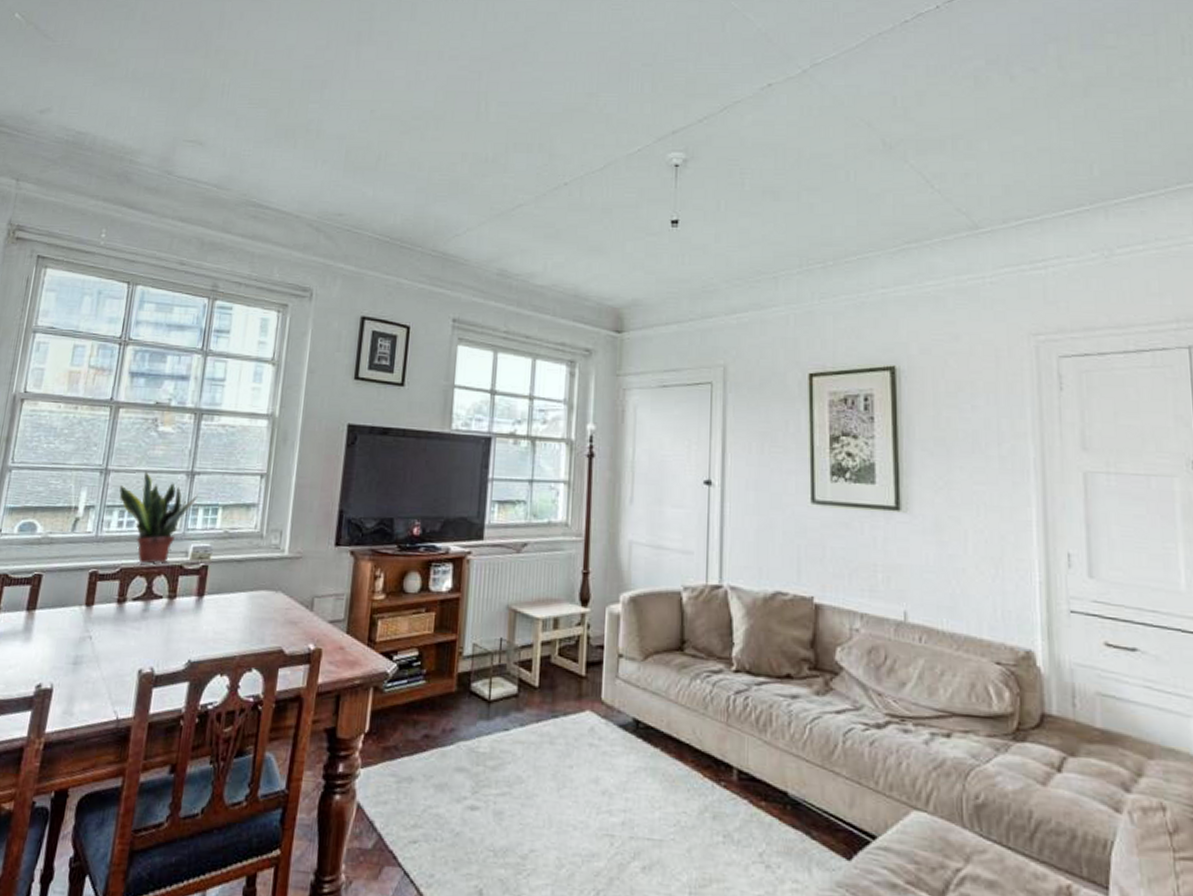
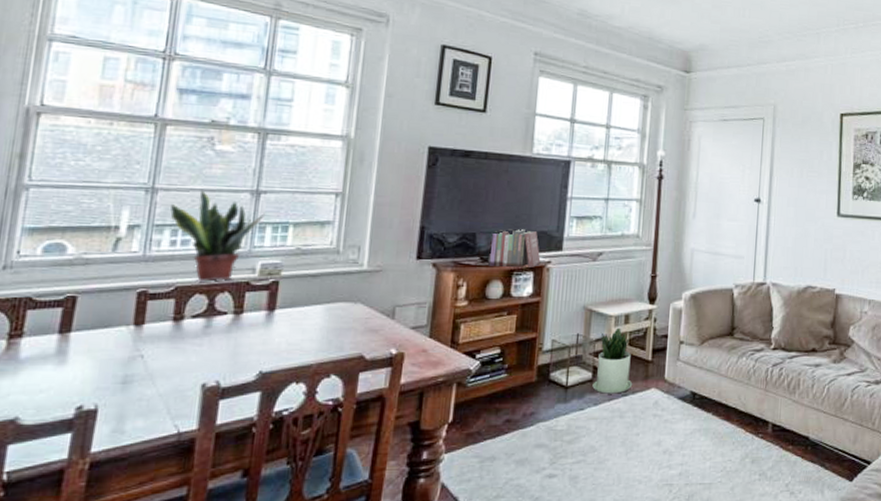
books: none [405,514,461,558] -> present [487,228,541,268]
planter: none [518,633,564,714] -> present [592,327,633,394]

